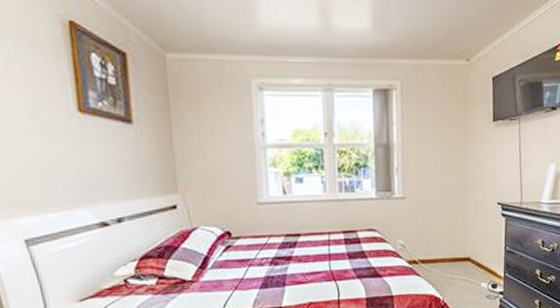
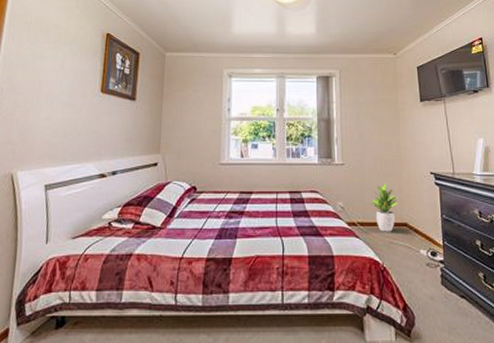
potted plant: none [432,216,462,268] -> present [370,183,398,232]

